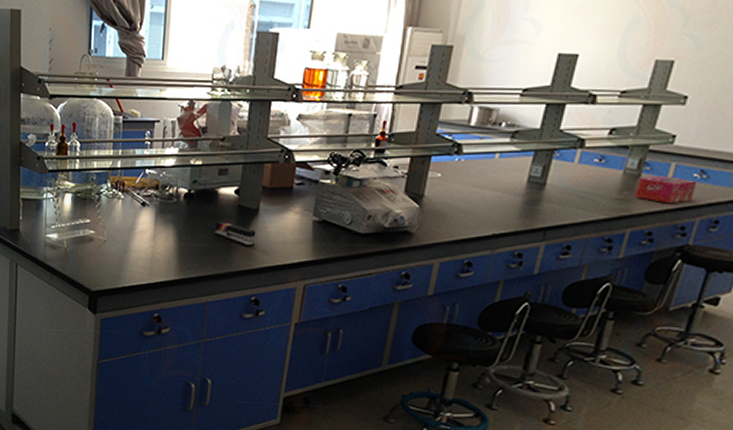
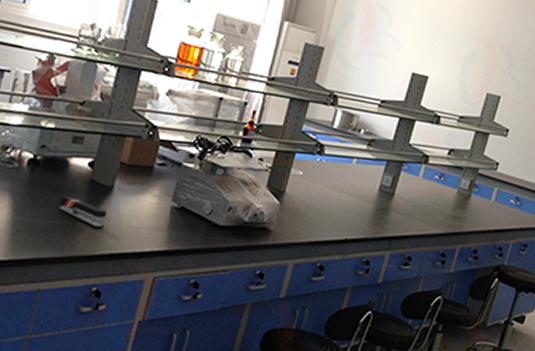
tissue box: present [635,177,697,204] -> none [465,197,513,225]

